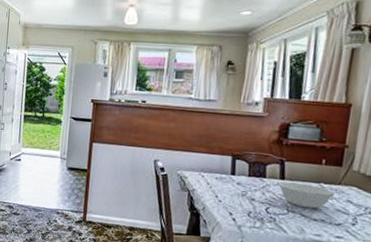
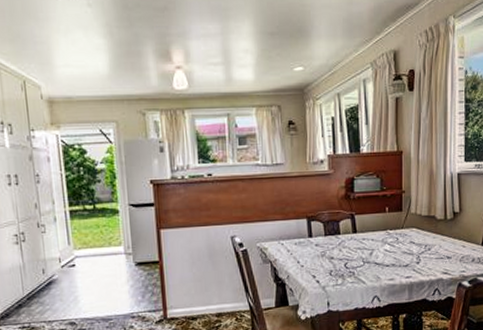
bowl: present [278,181,336,208] -> none [352,233,400,256]

